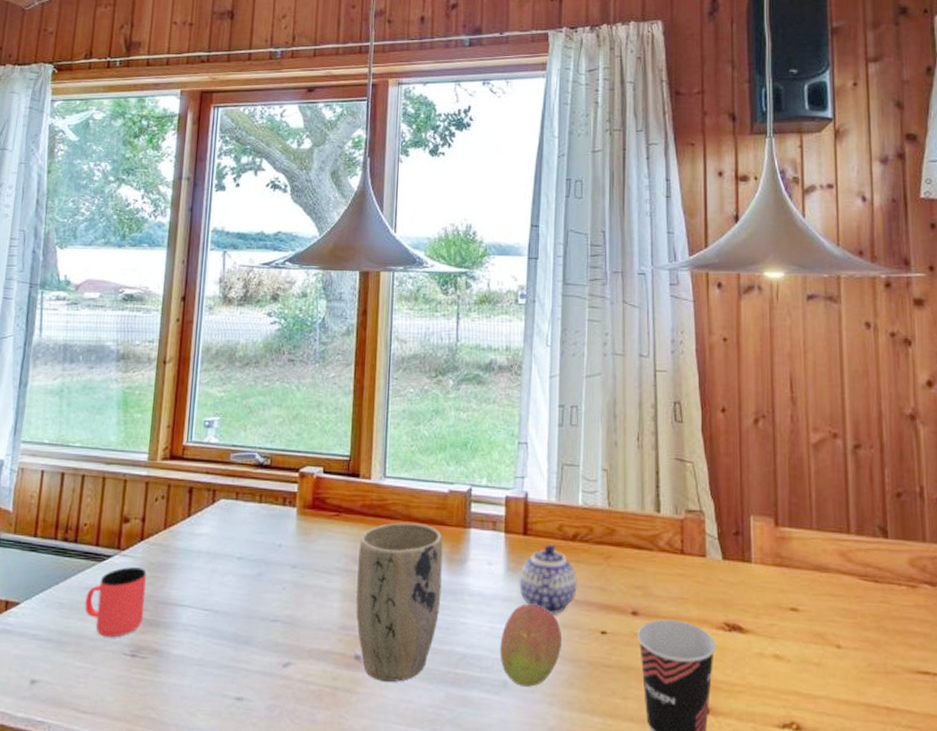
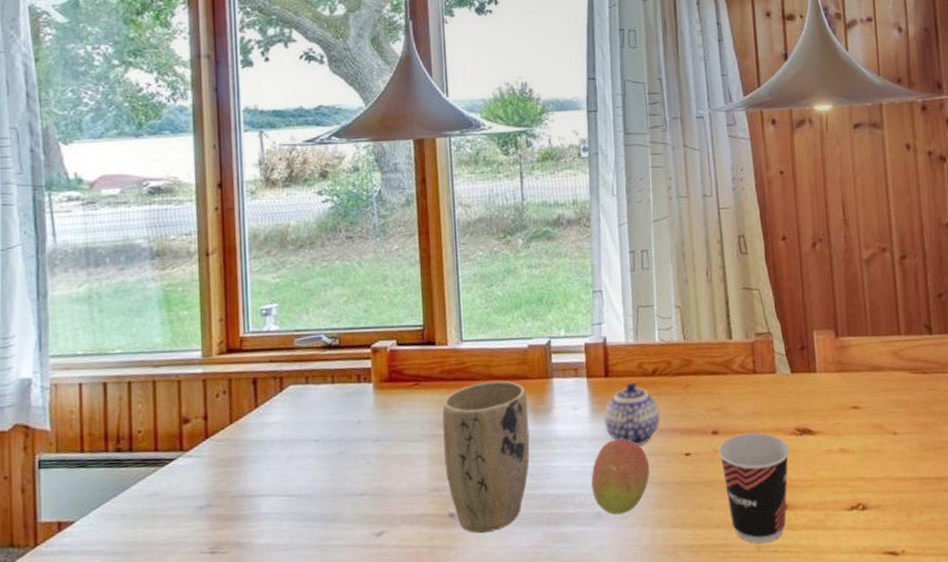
cup: present [85,567,147,638] -> none [151,465,219,540]

